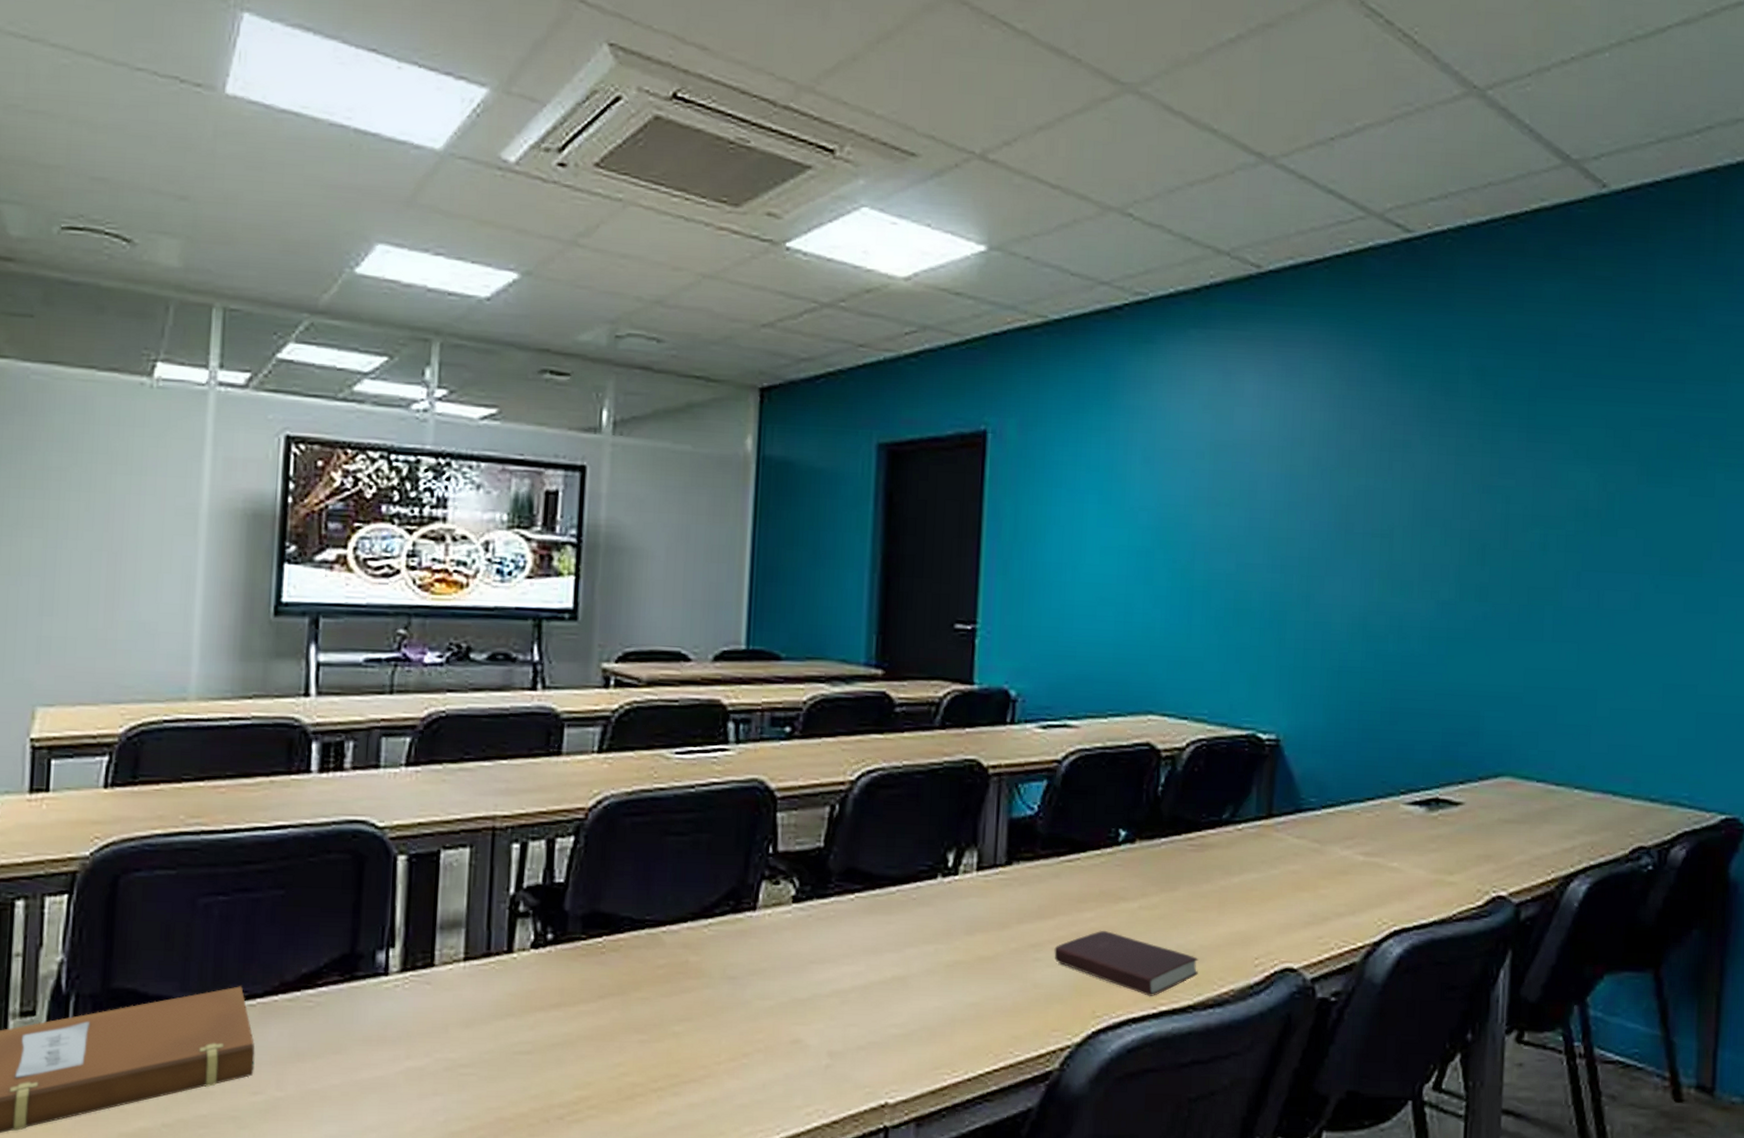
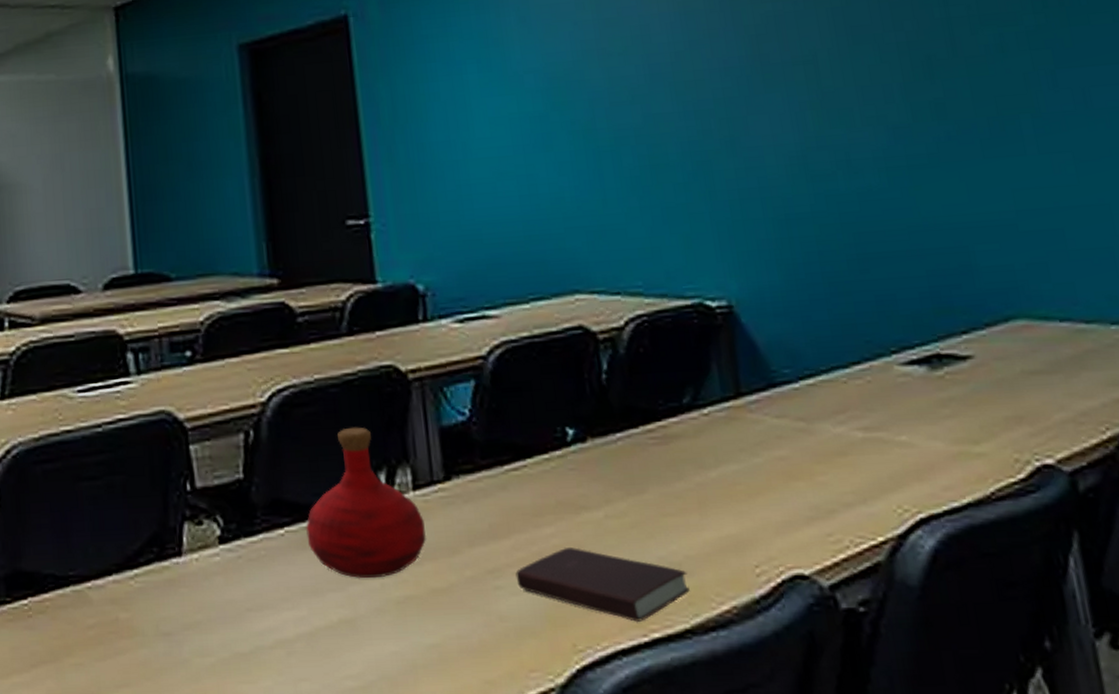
bottle: none [874,811,982,944] -> present [306,427,427,579]

